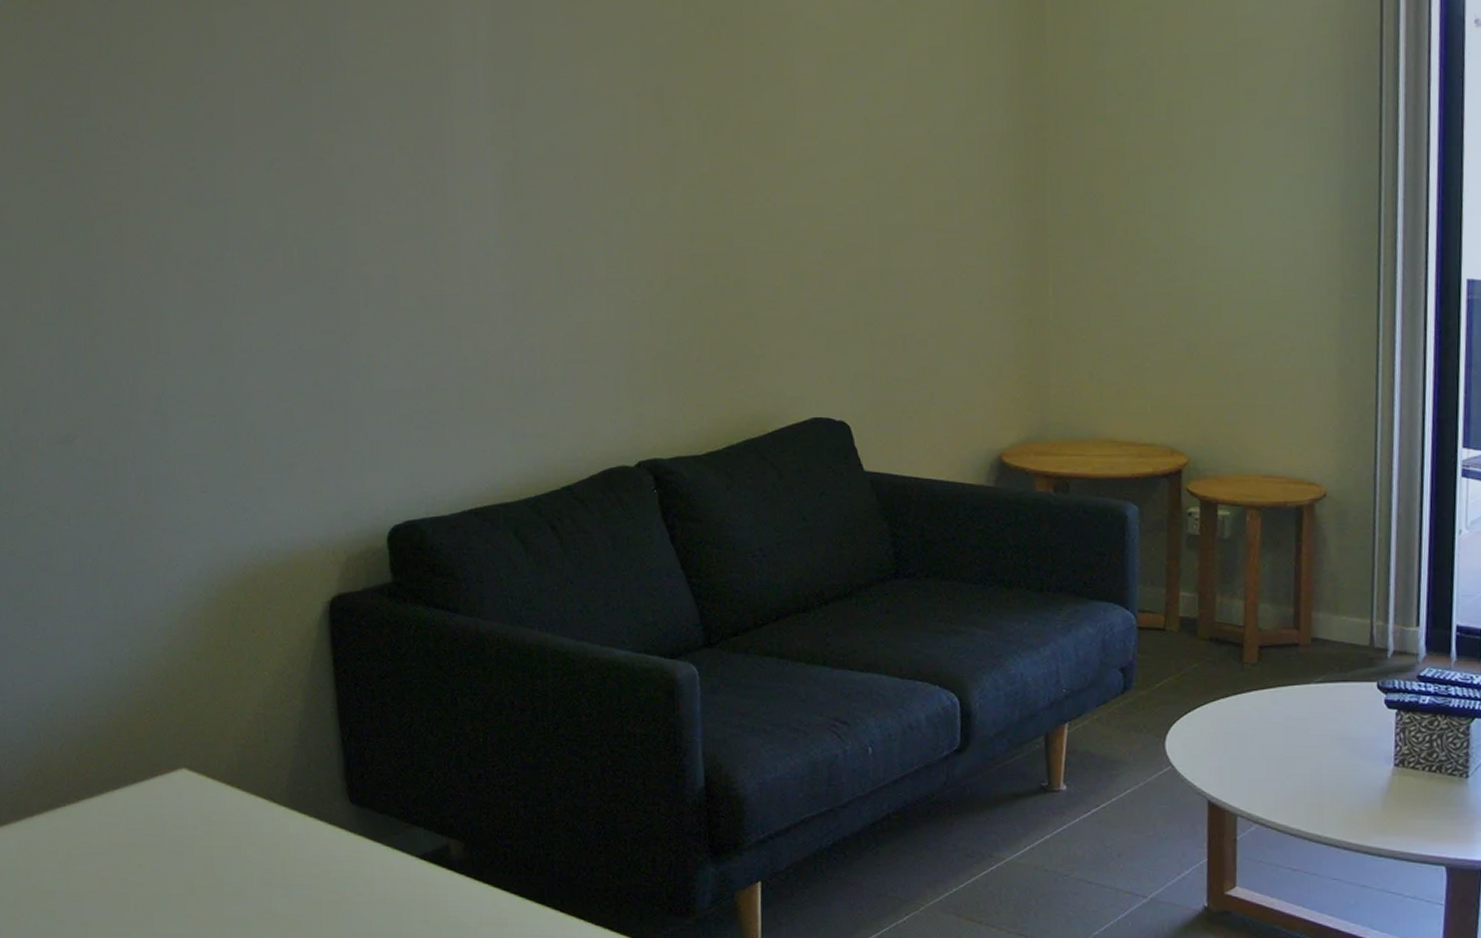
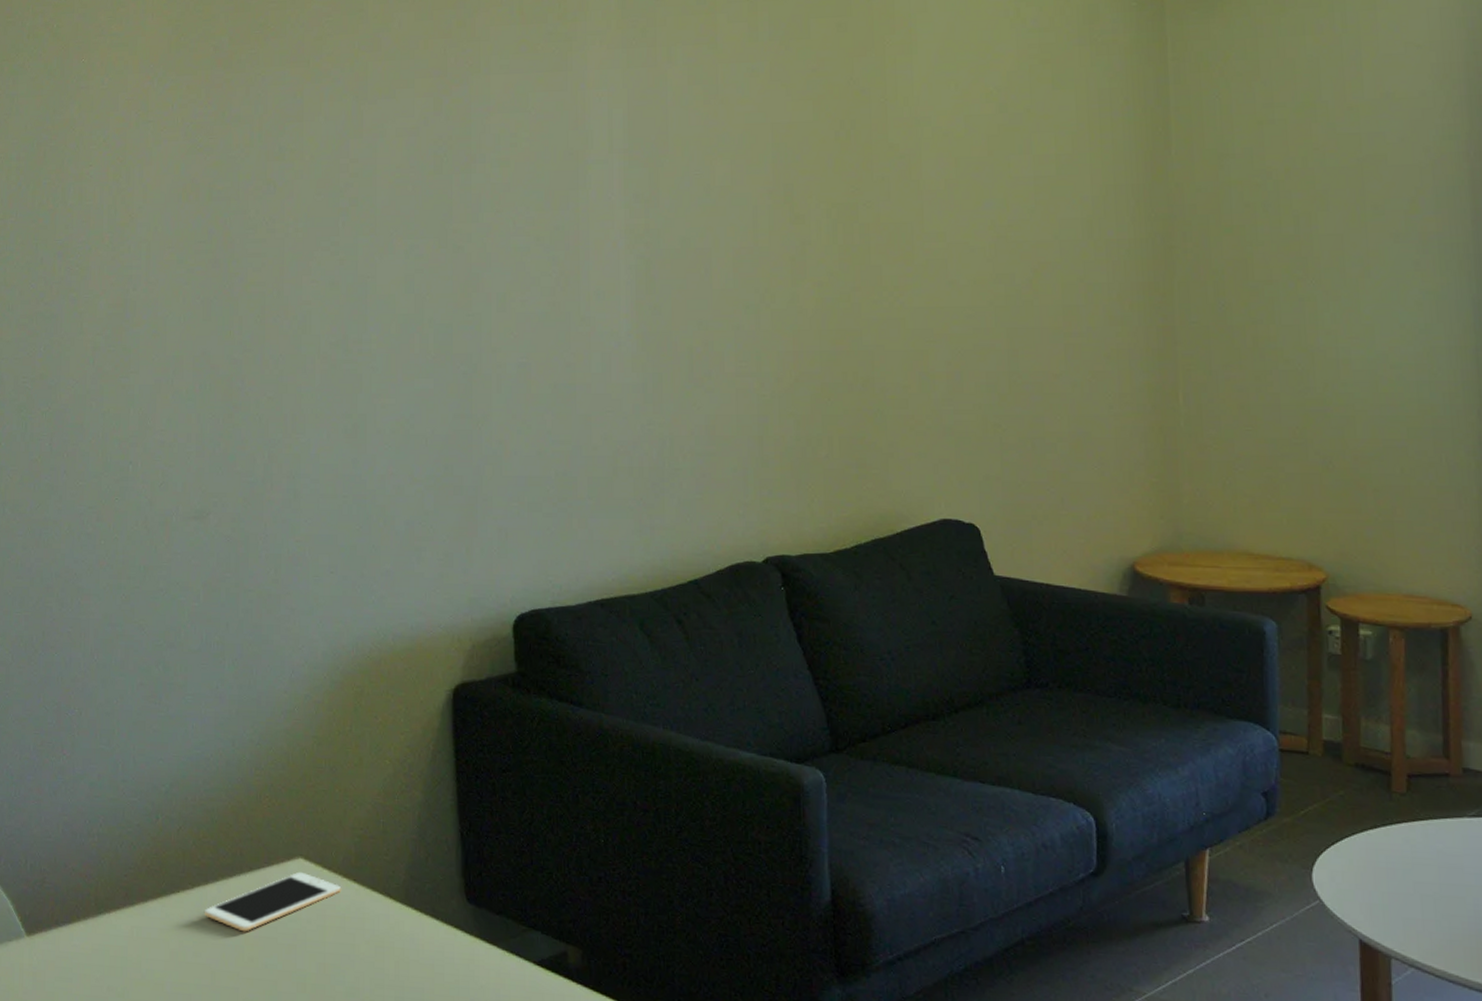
cell phone: none [91,781,226,841] -> present [205,871,342,932]

